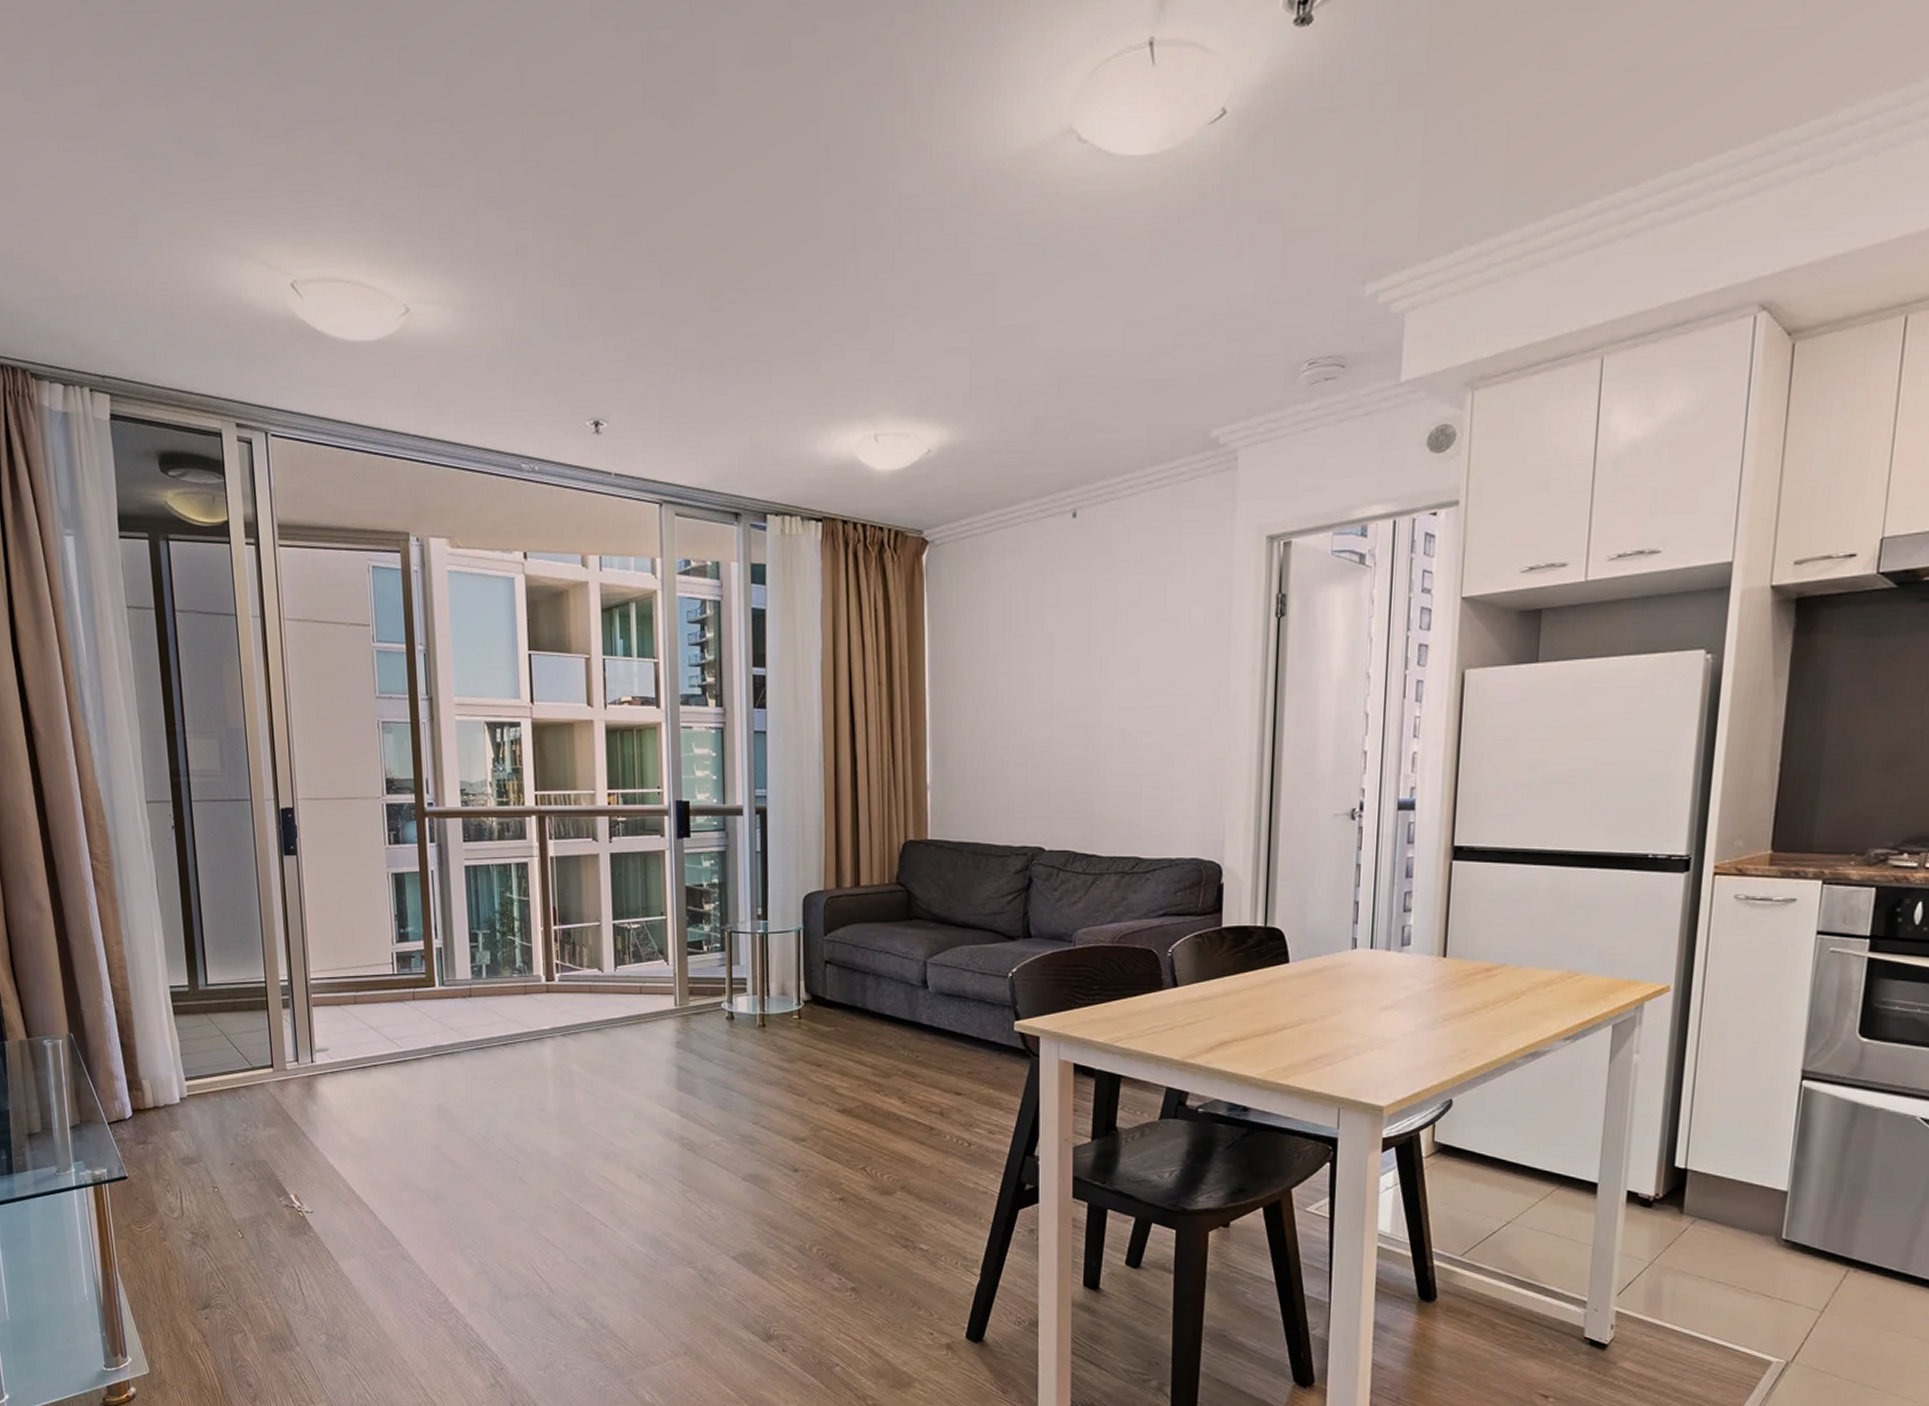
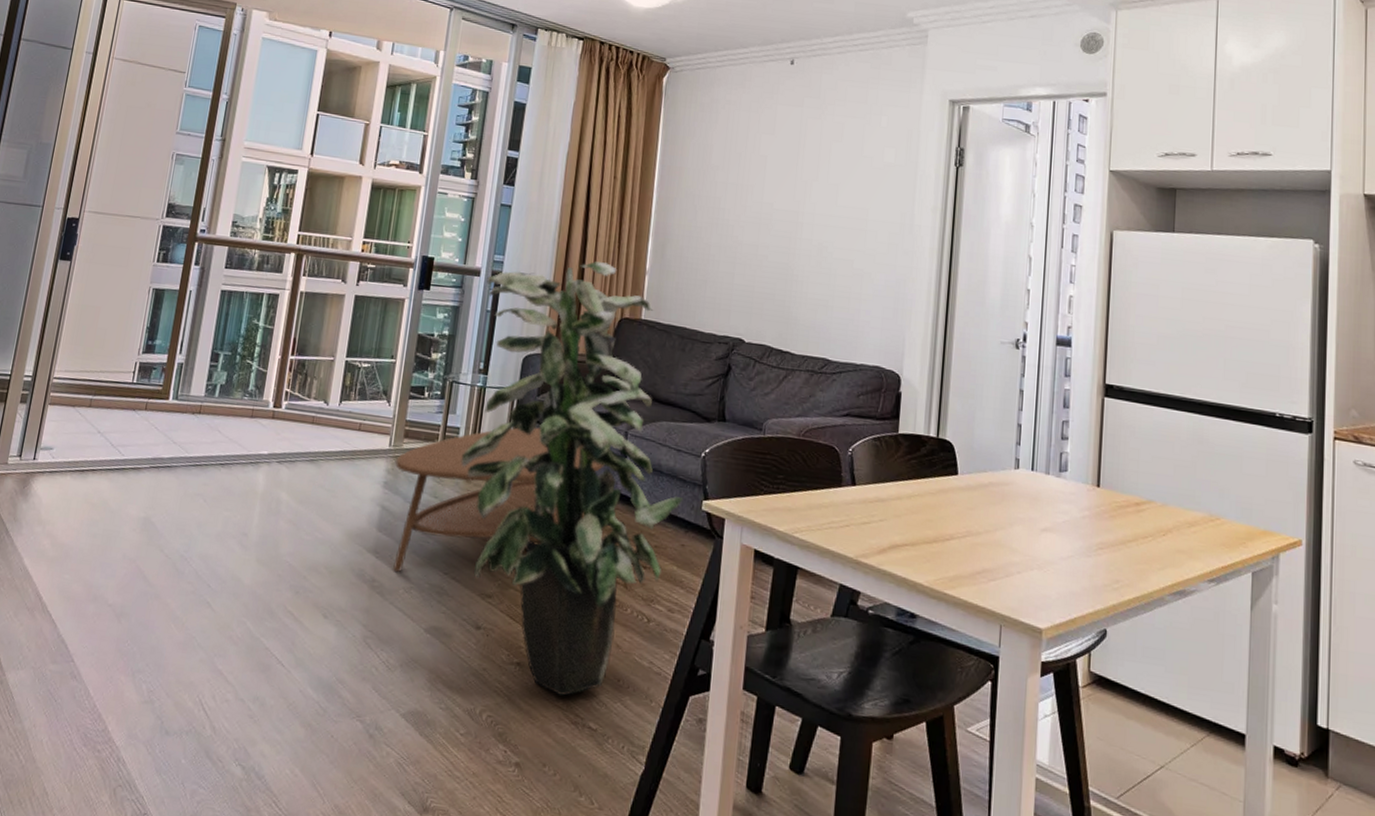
coffee table: none [685,968,906,1128] -> present [393,427,605,573]
indoor plant: none [751,782,994,1223] -> present [461,261,684,696]

